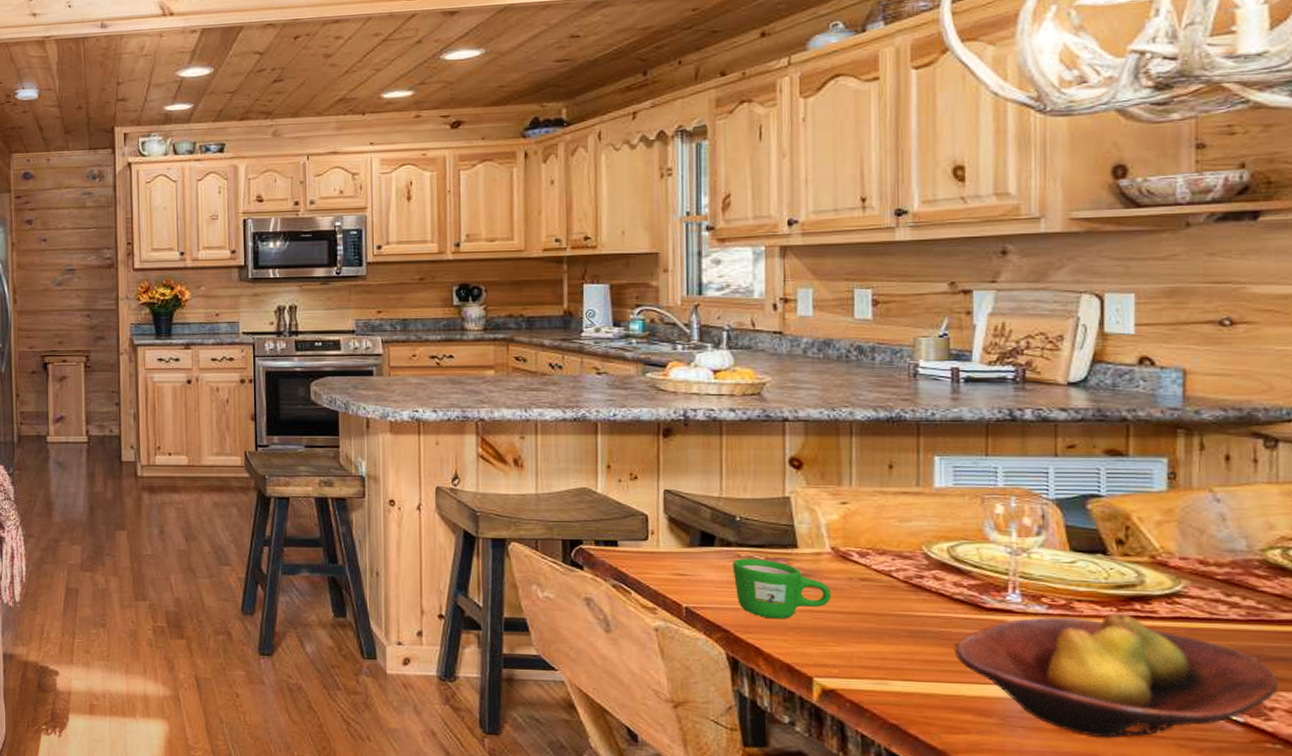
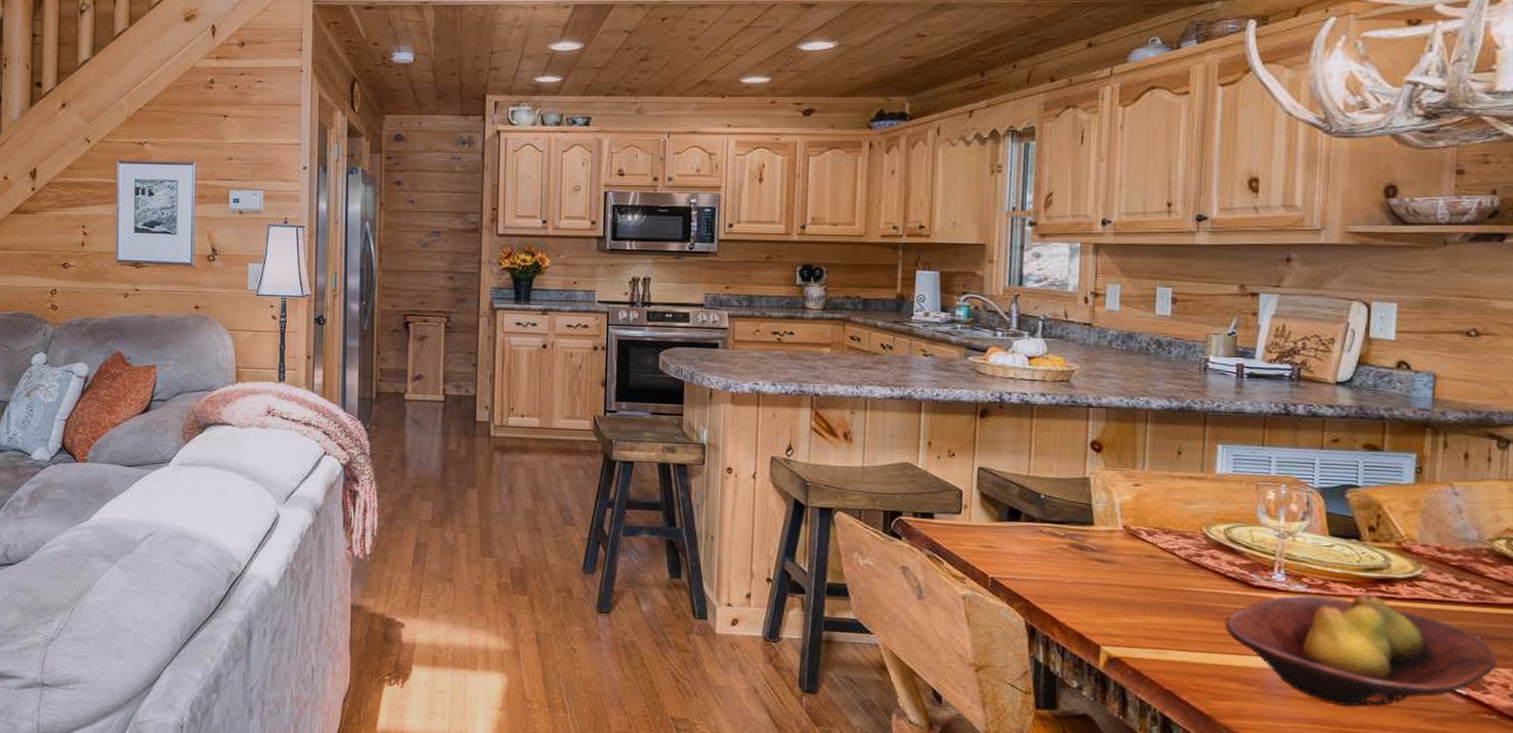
mug: present [732,558,831,619] -> none [1035,533,1121,591]

